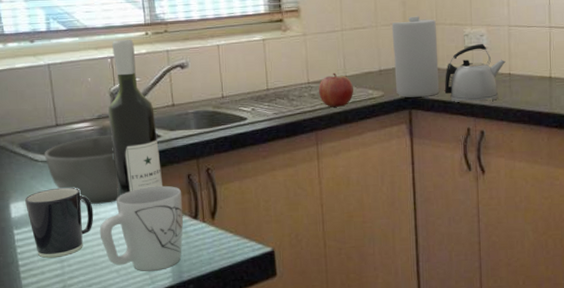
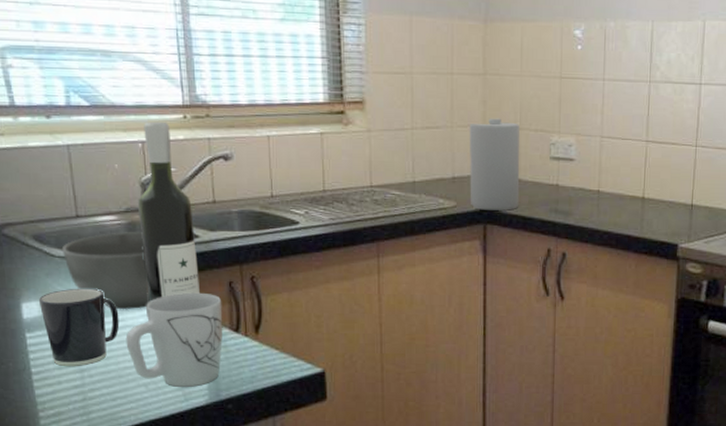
fruit: present [319,73,354,107] -> none [383,177,423,216]
kettle: present [444,43,506,102] -> none [524,154,595,220]

